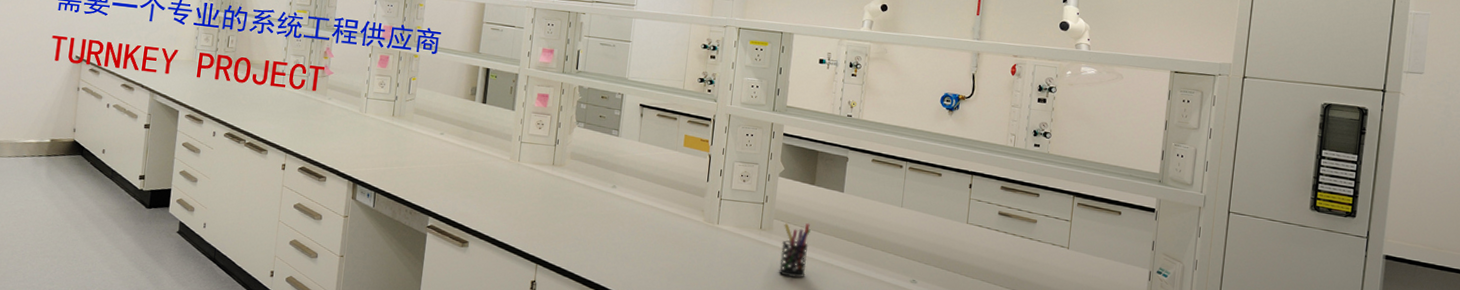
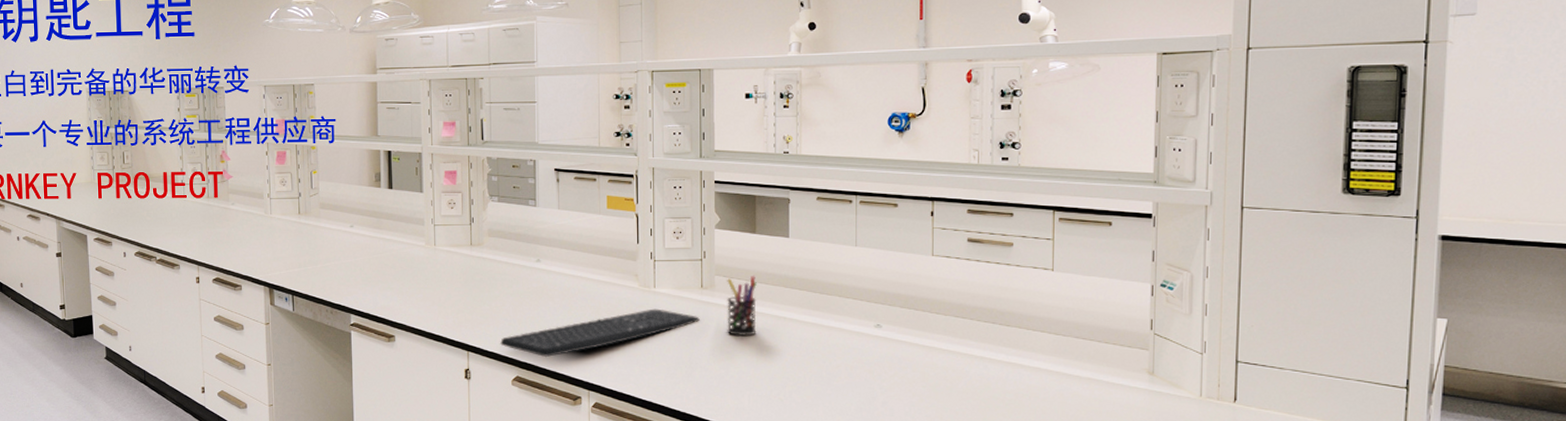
keyboard: none [568,243,756,278] -> present [500,308,700,358]

